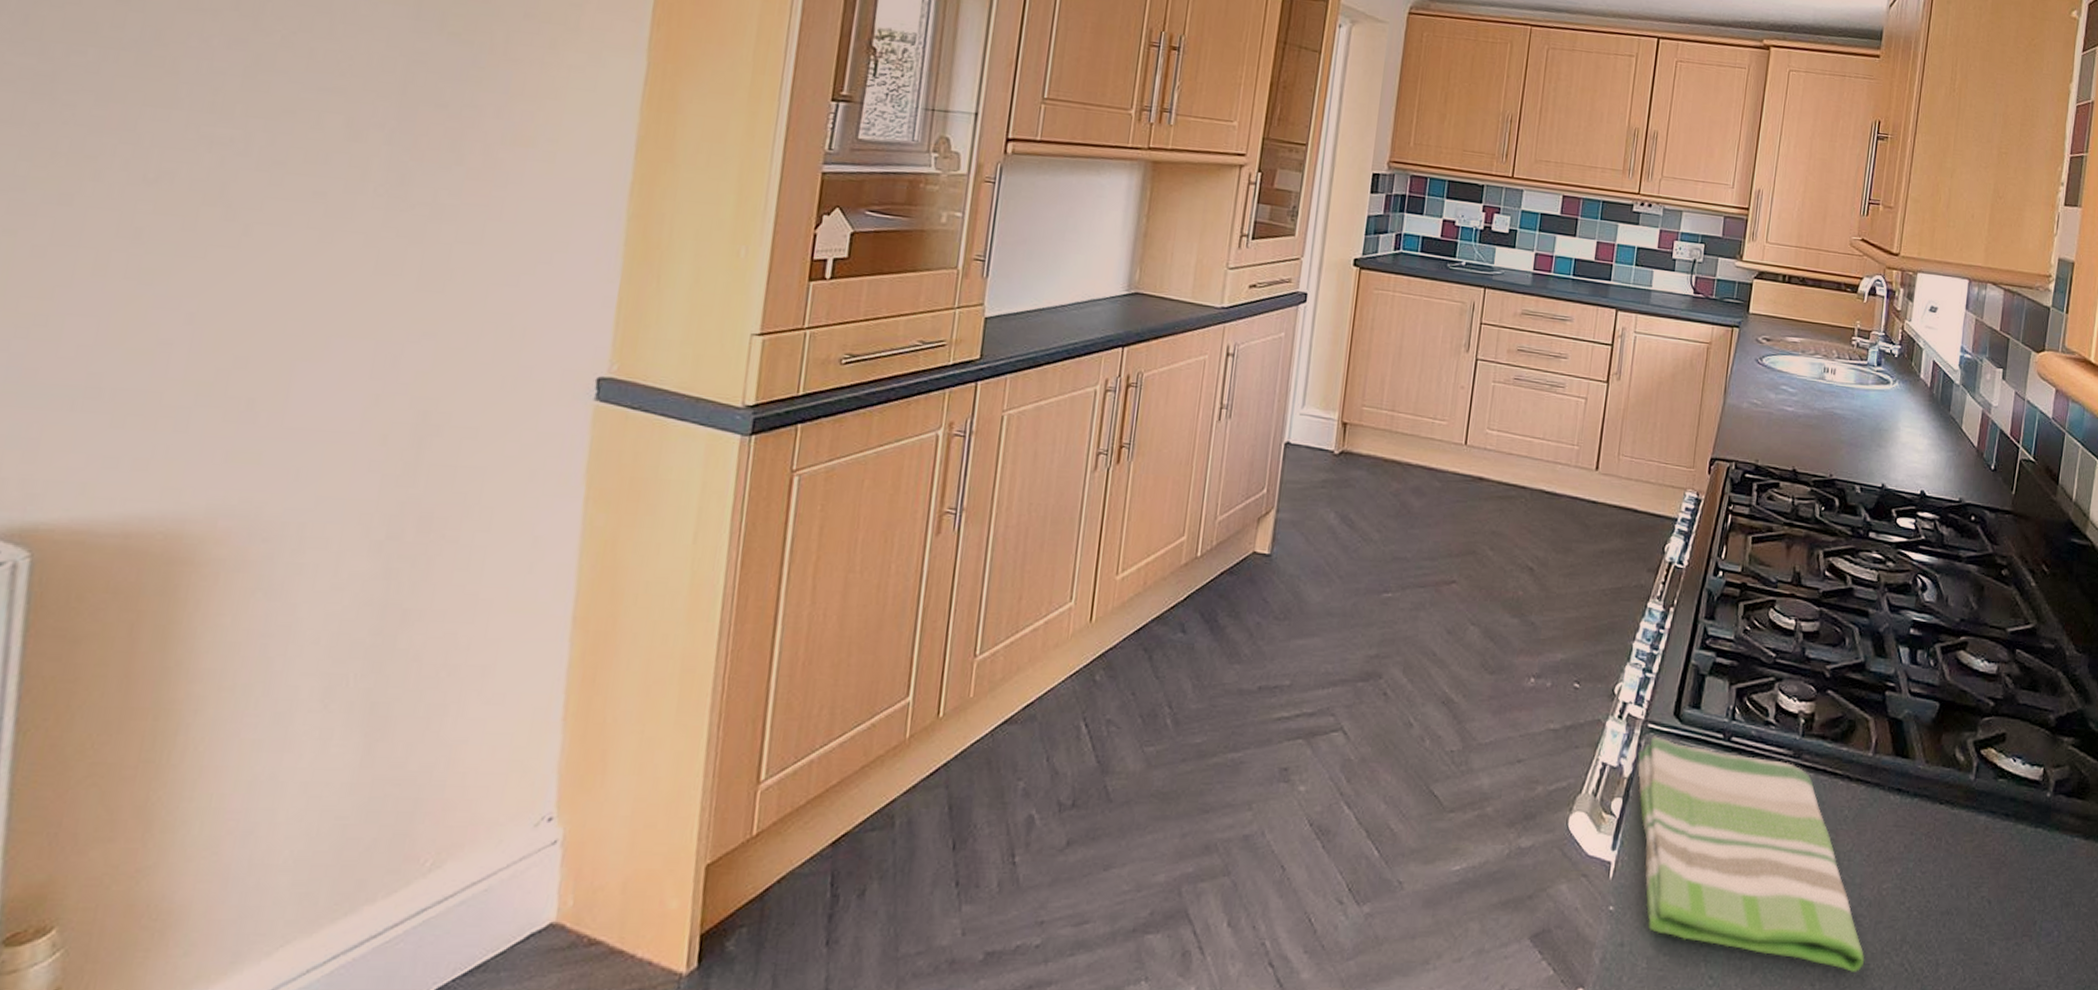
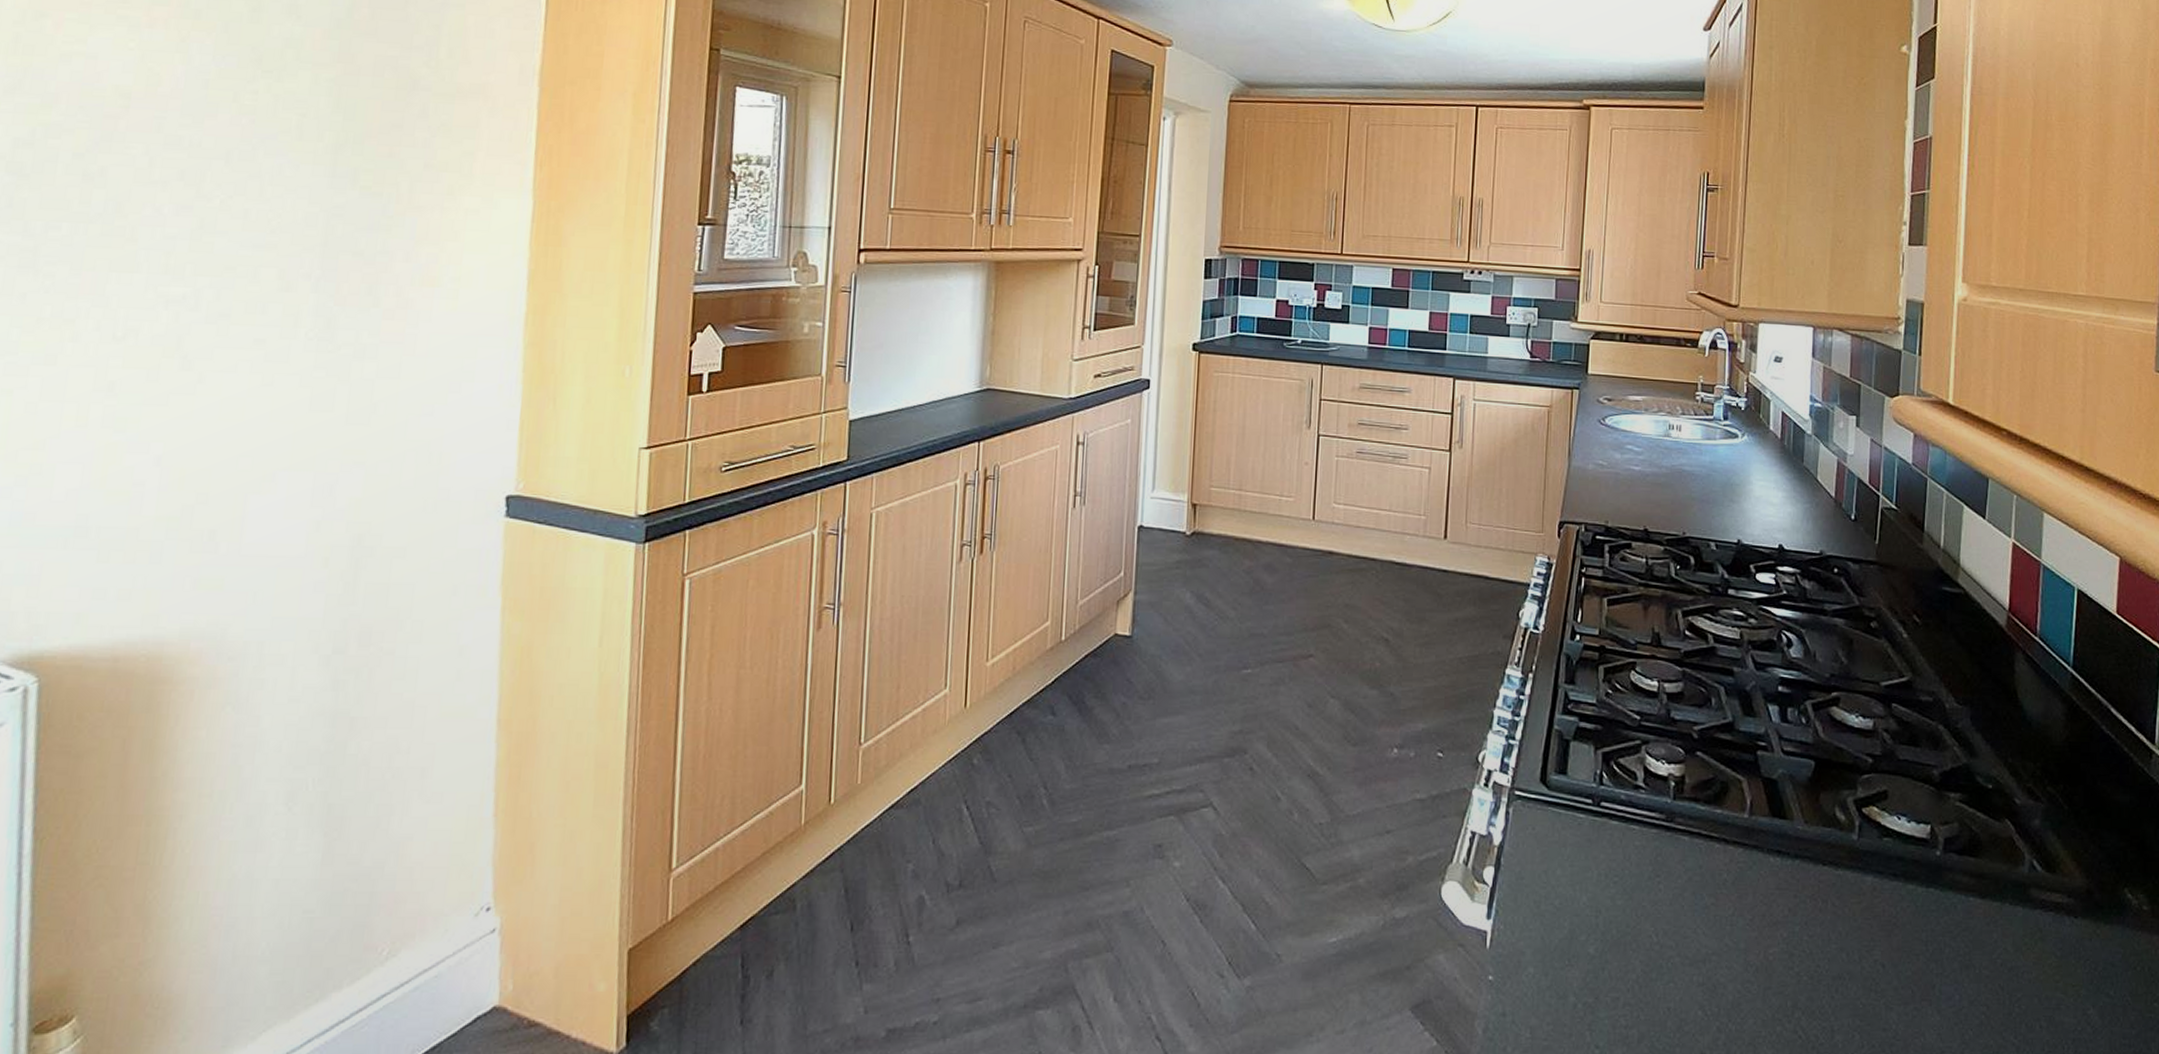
dish towel: present [1637,736,1865,972] -> none [1506,803,1756,1040]

